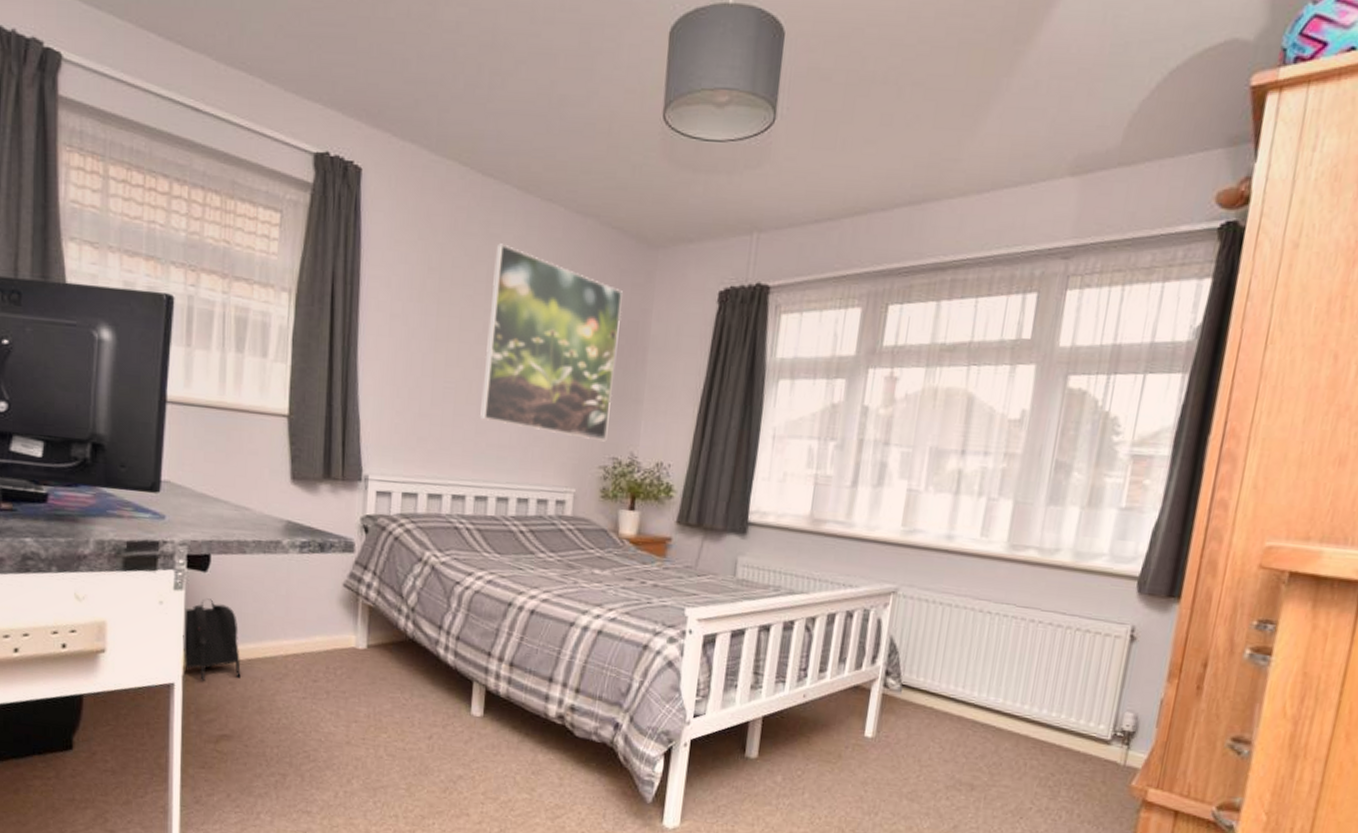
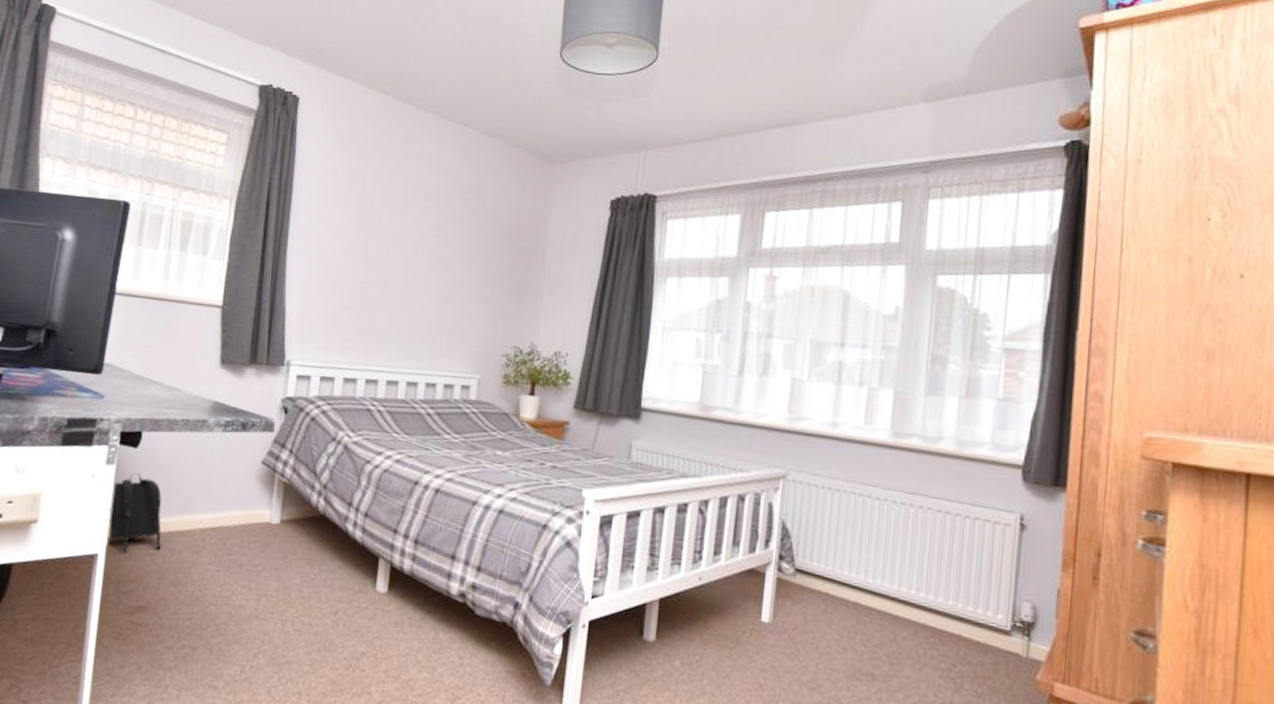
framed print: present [480,243,623,442] -> none [394,159,524,332]

